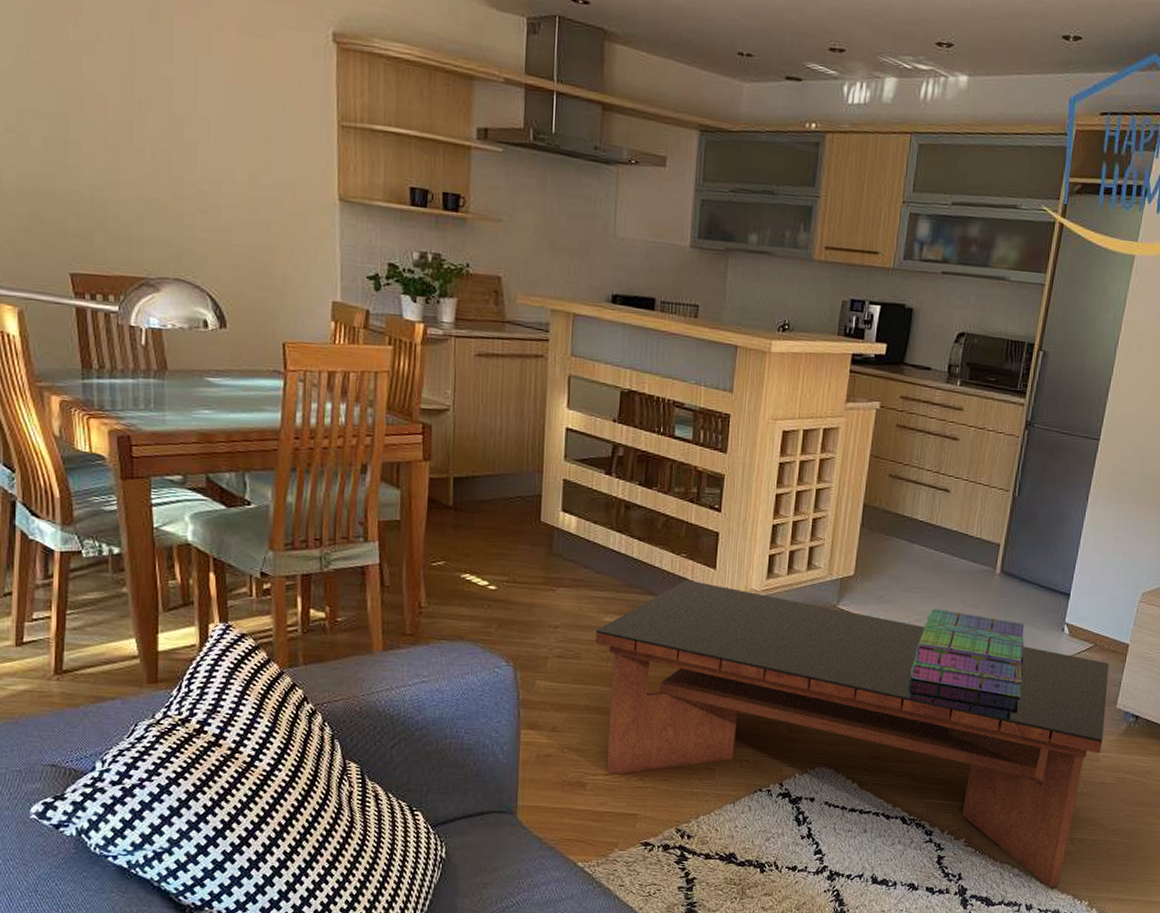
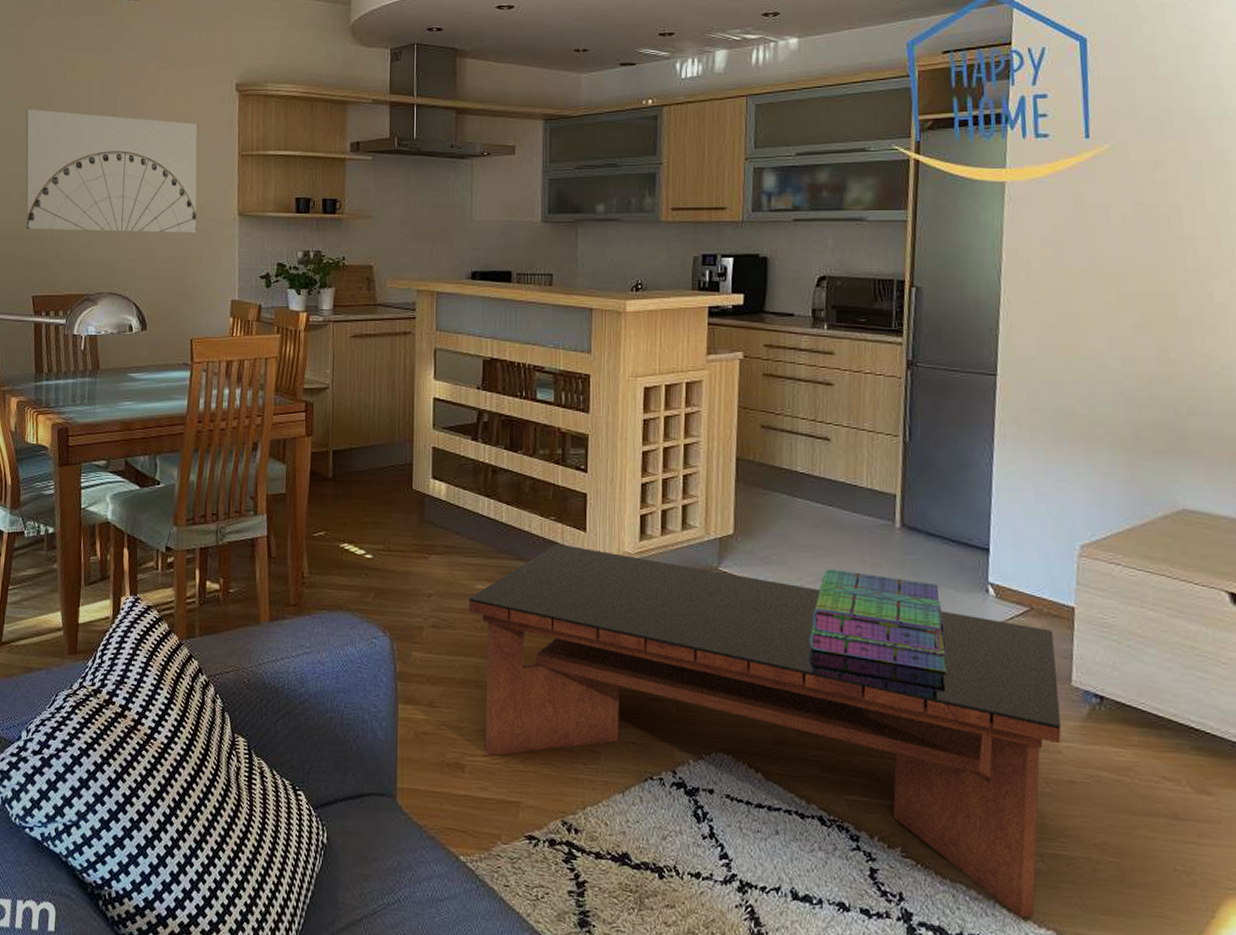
wall art: none [41,25,286,217] -> present [25,109,198,234]

